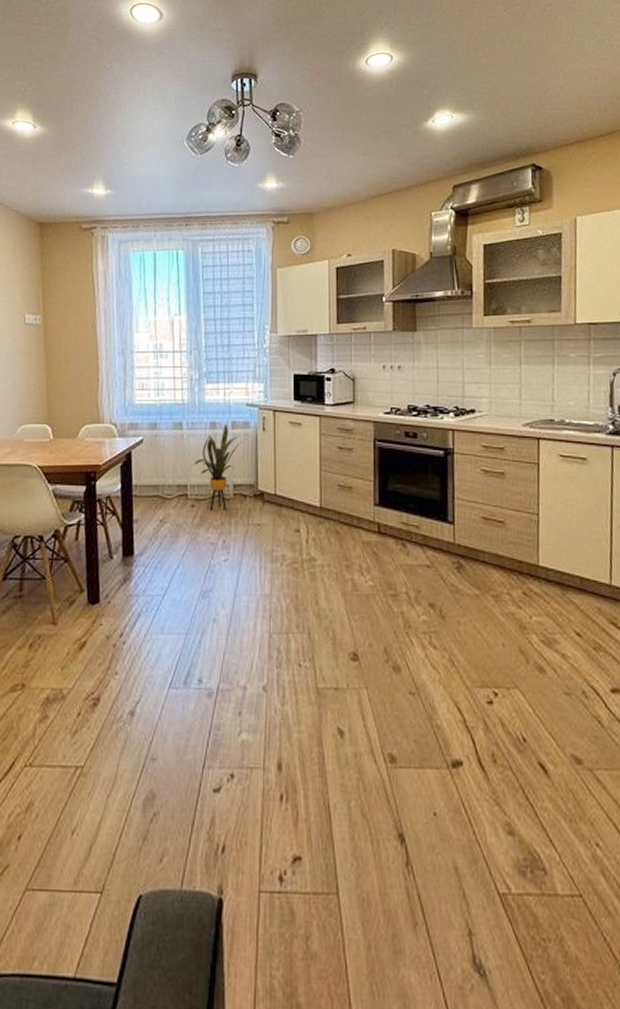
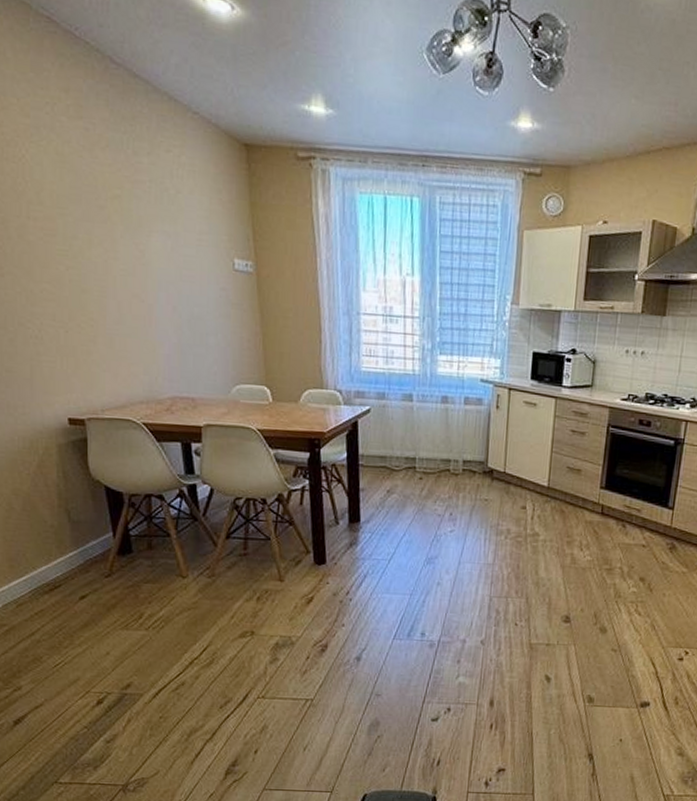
house plant: present [193,424,248,512] -> none [422,399,480,485]

